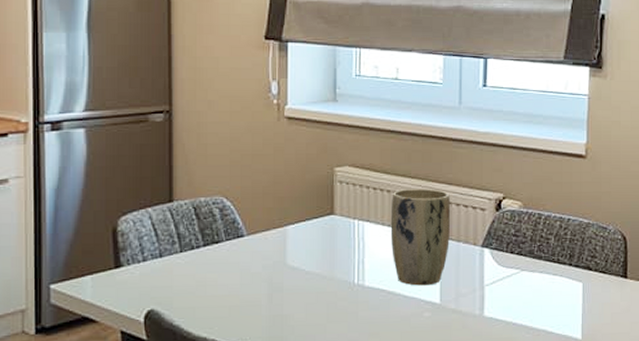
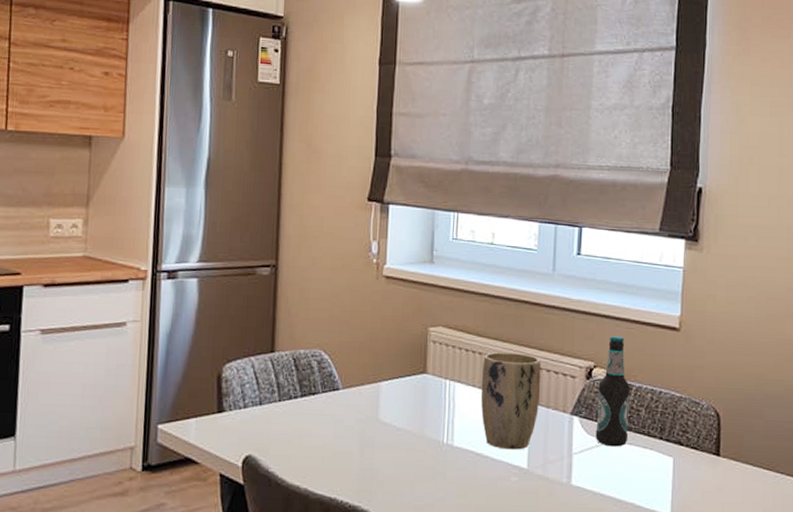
bottle: none [506,167,539,276] -> present [595,336,630,447]

